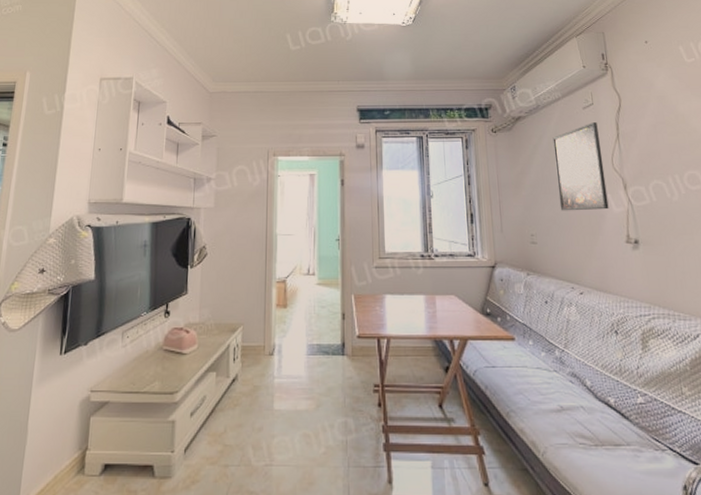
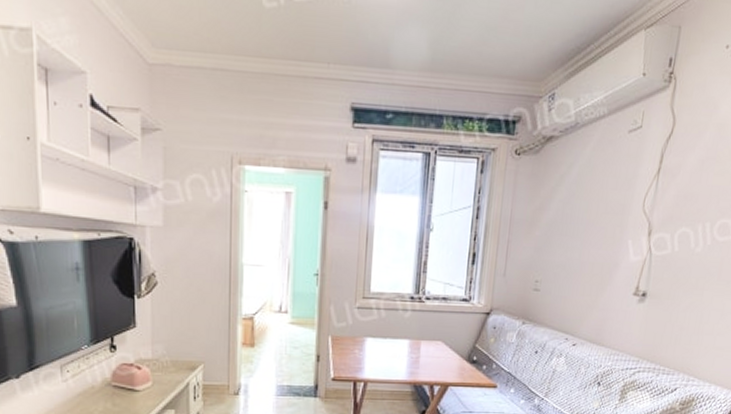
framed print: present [552,122,609,211] -> none [573,151,640,258]

